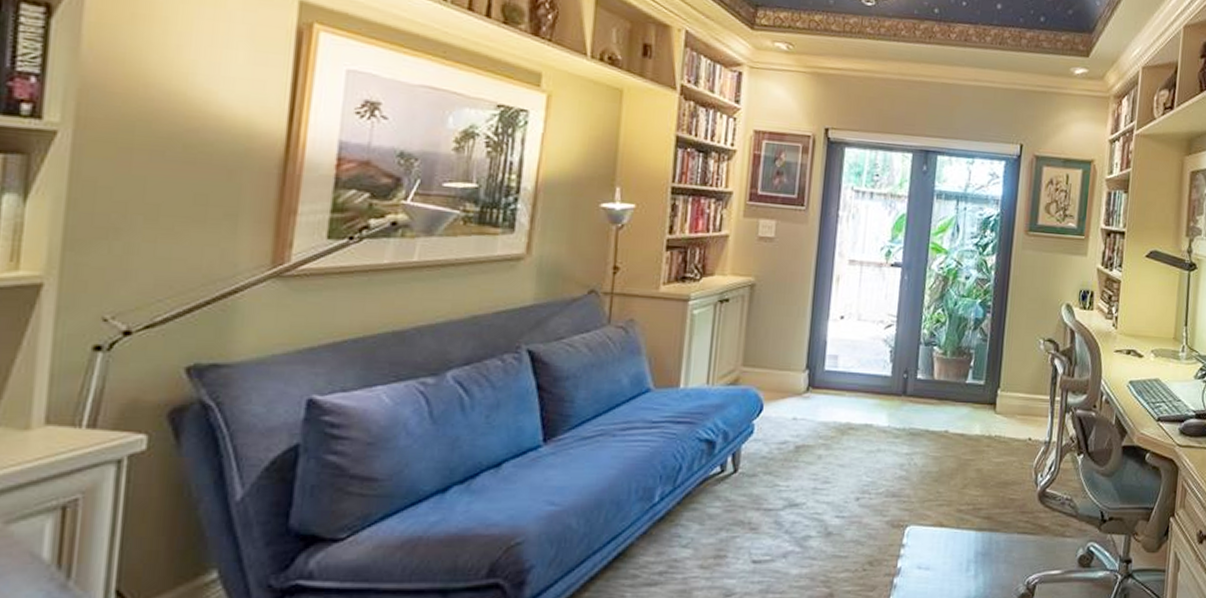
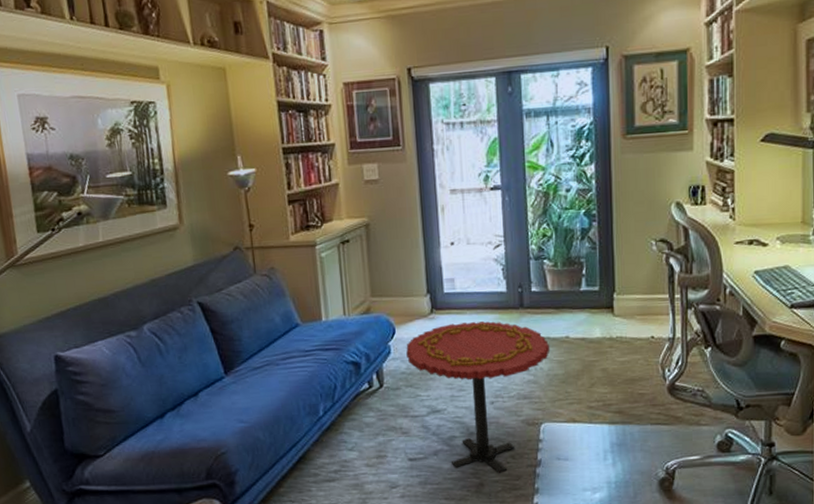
side table: none [771,405,928,582] -> present [406,321,551,473]

